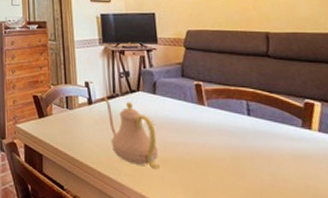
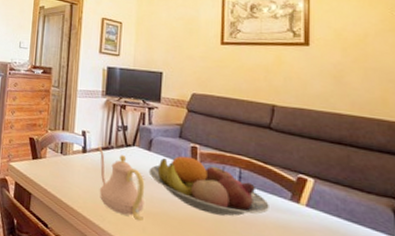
fruit bowl: none [157,95,283,153] -> present [149,156,269,216]

